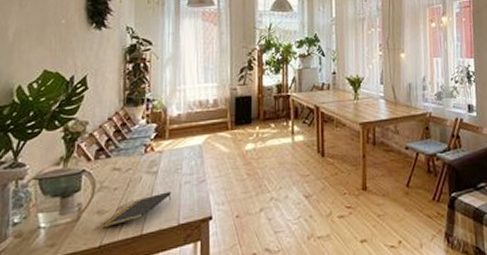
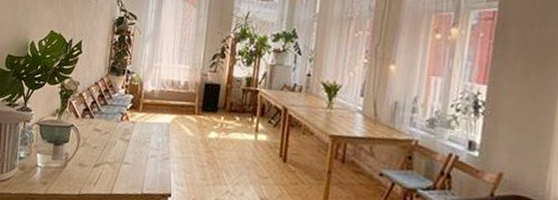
notepad: present [102,192,171,228] -> none [82,160,139,180]

